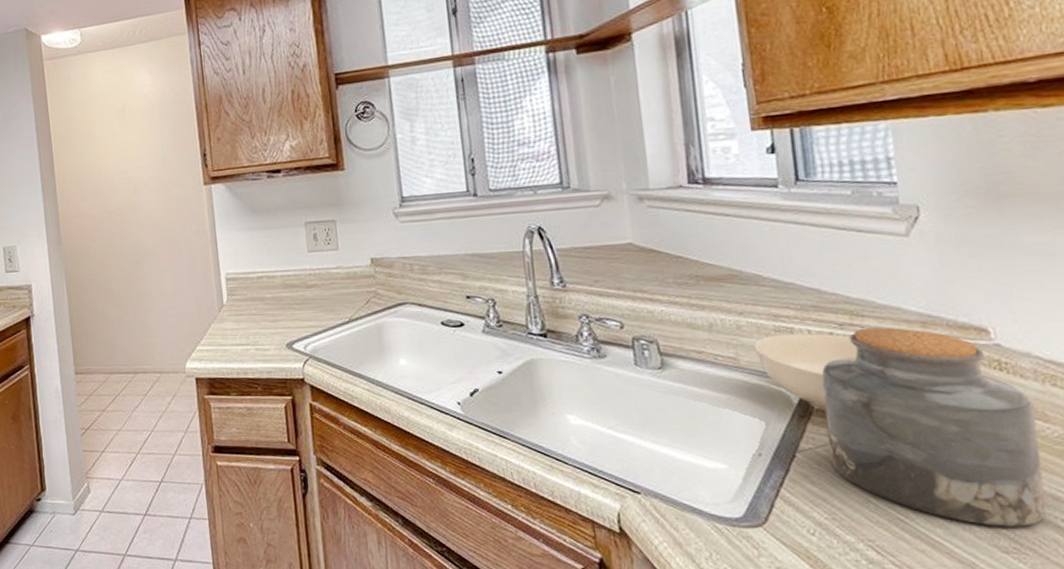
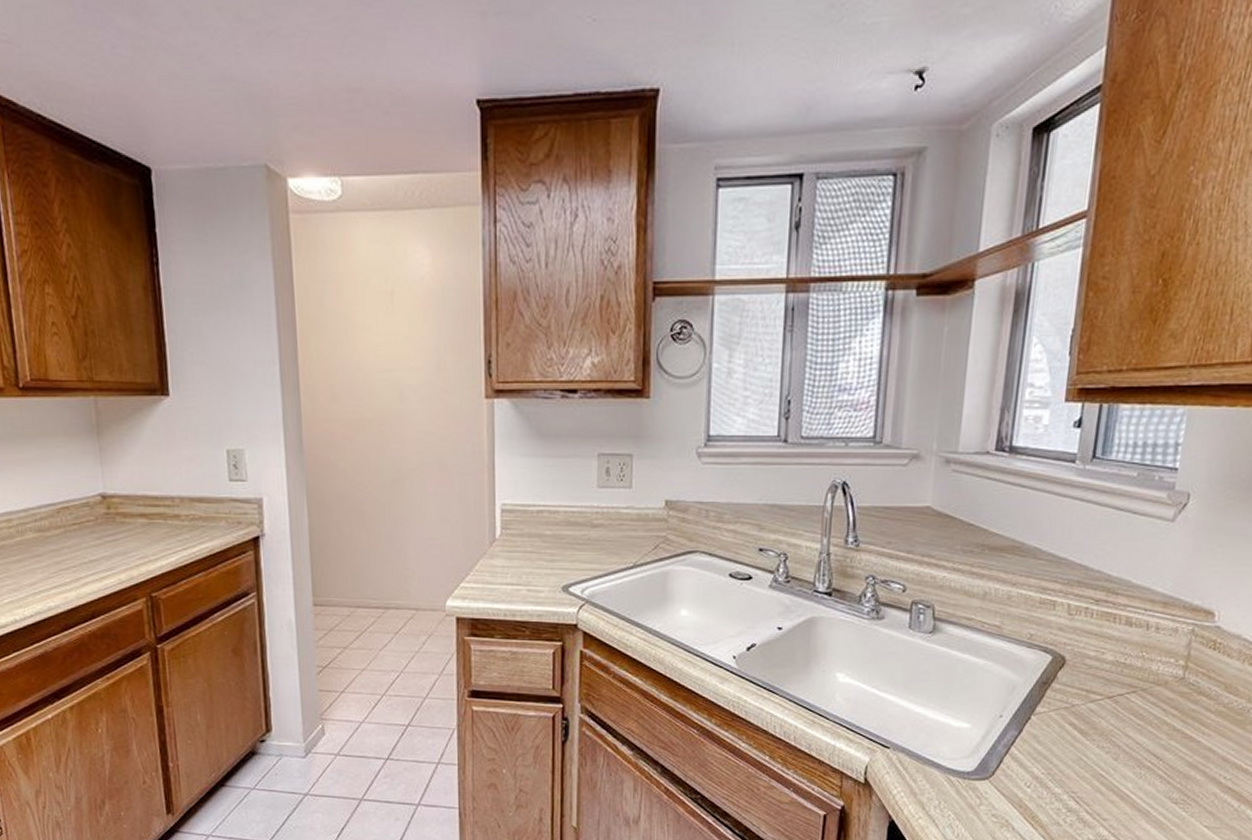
bowl: present [752,333,858,412] -> none [1017,606,1106,679]
jar: present [821,327,1047,527] -> none [1058,605,1231,782]

